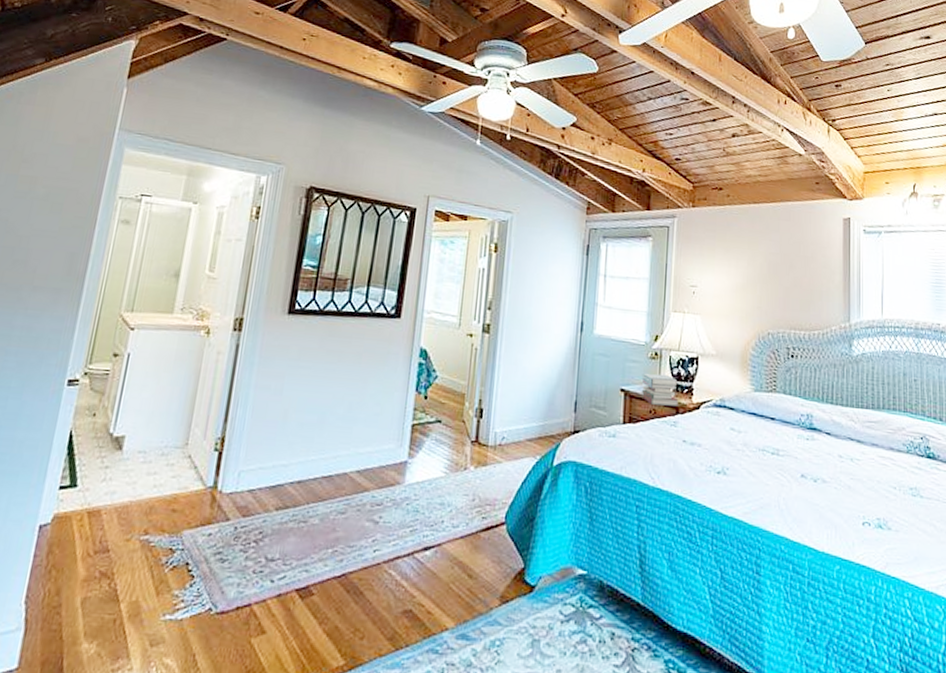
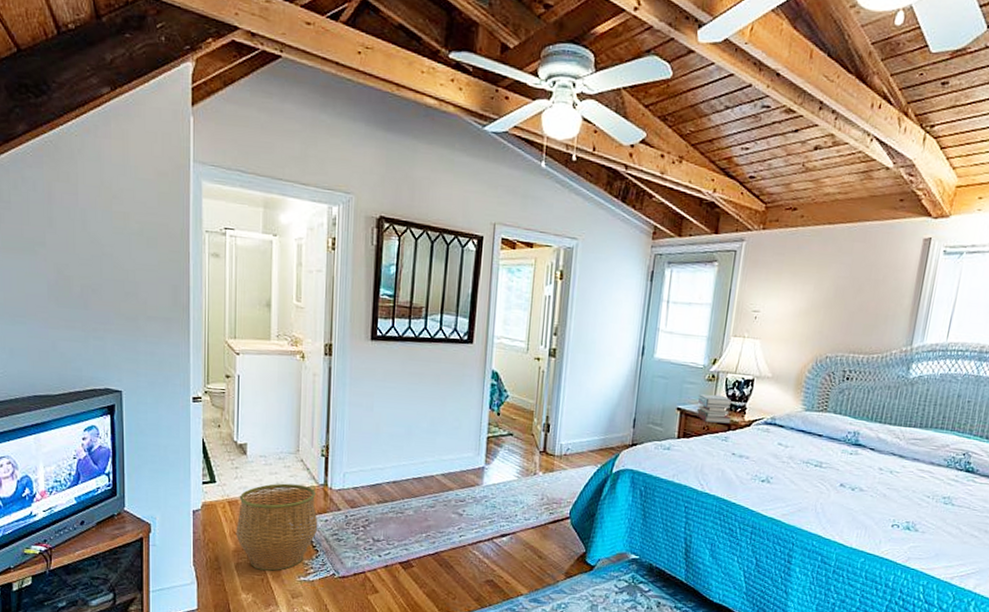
basket: none [90,486,202,607] -> present [236,483,318,571]

